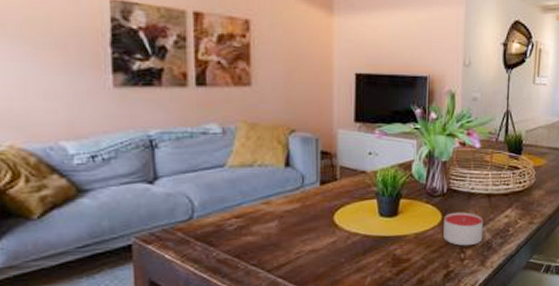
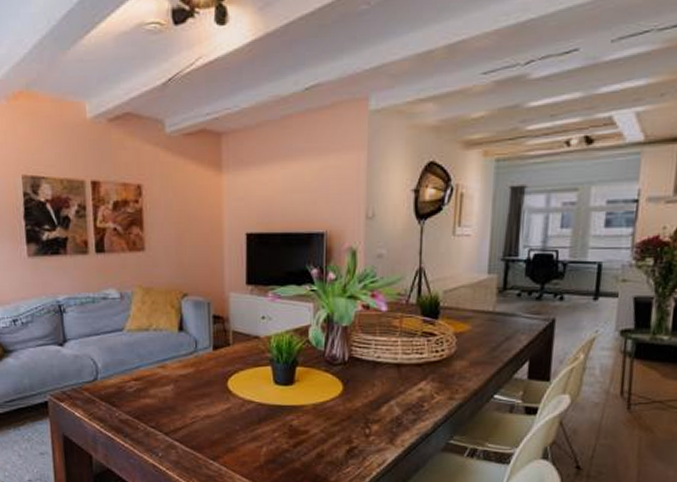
candle: present [443,212,484,246] -> none [345,383,392,421]

